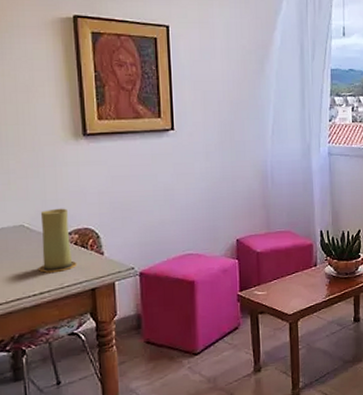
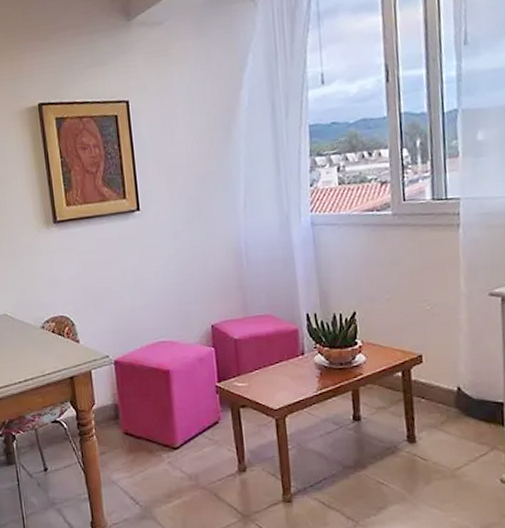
candle: present [39,208,77,273] -> none [20,296,56,361]

